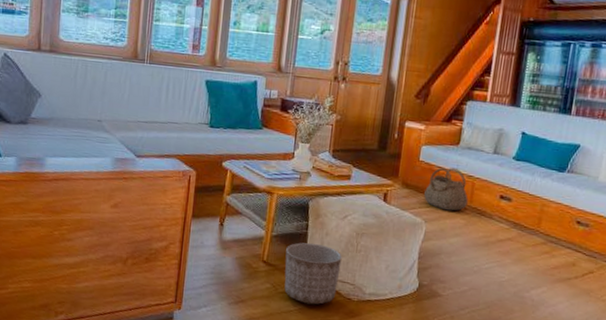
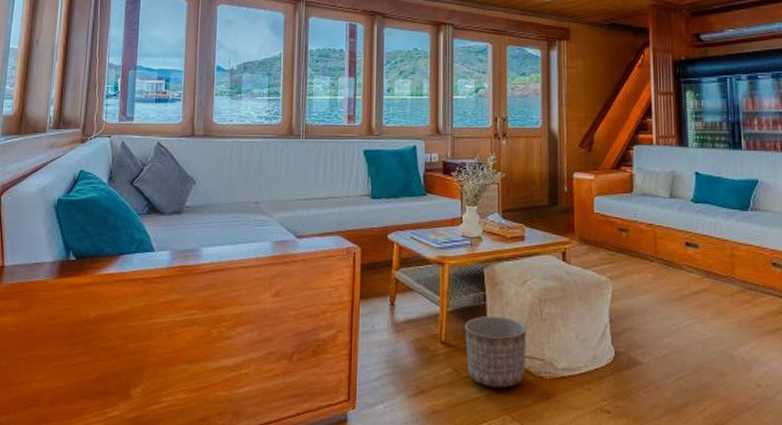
basket: present [424,168,468,211] -> none [605,218,652,265]

